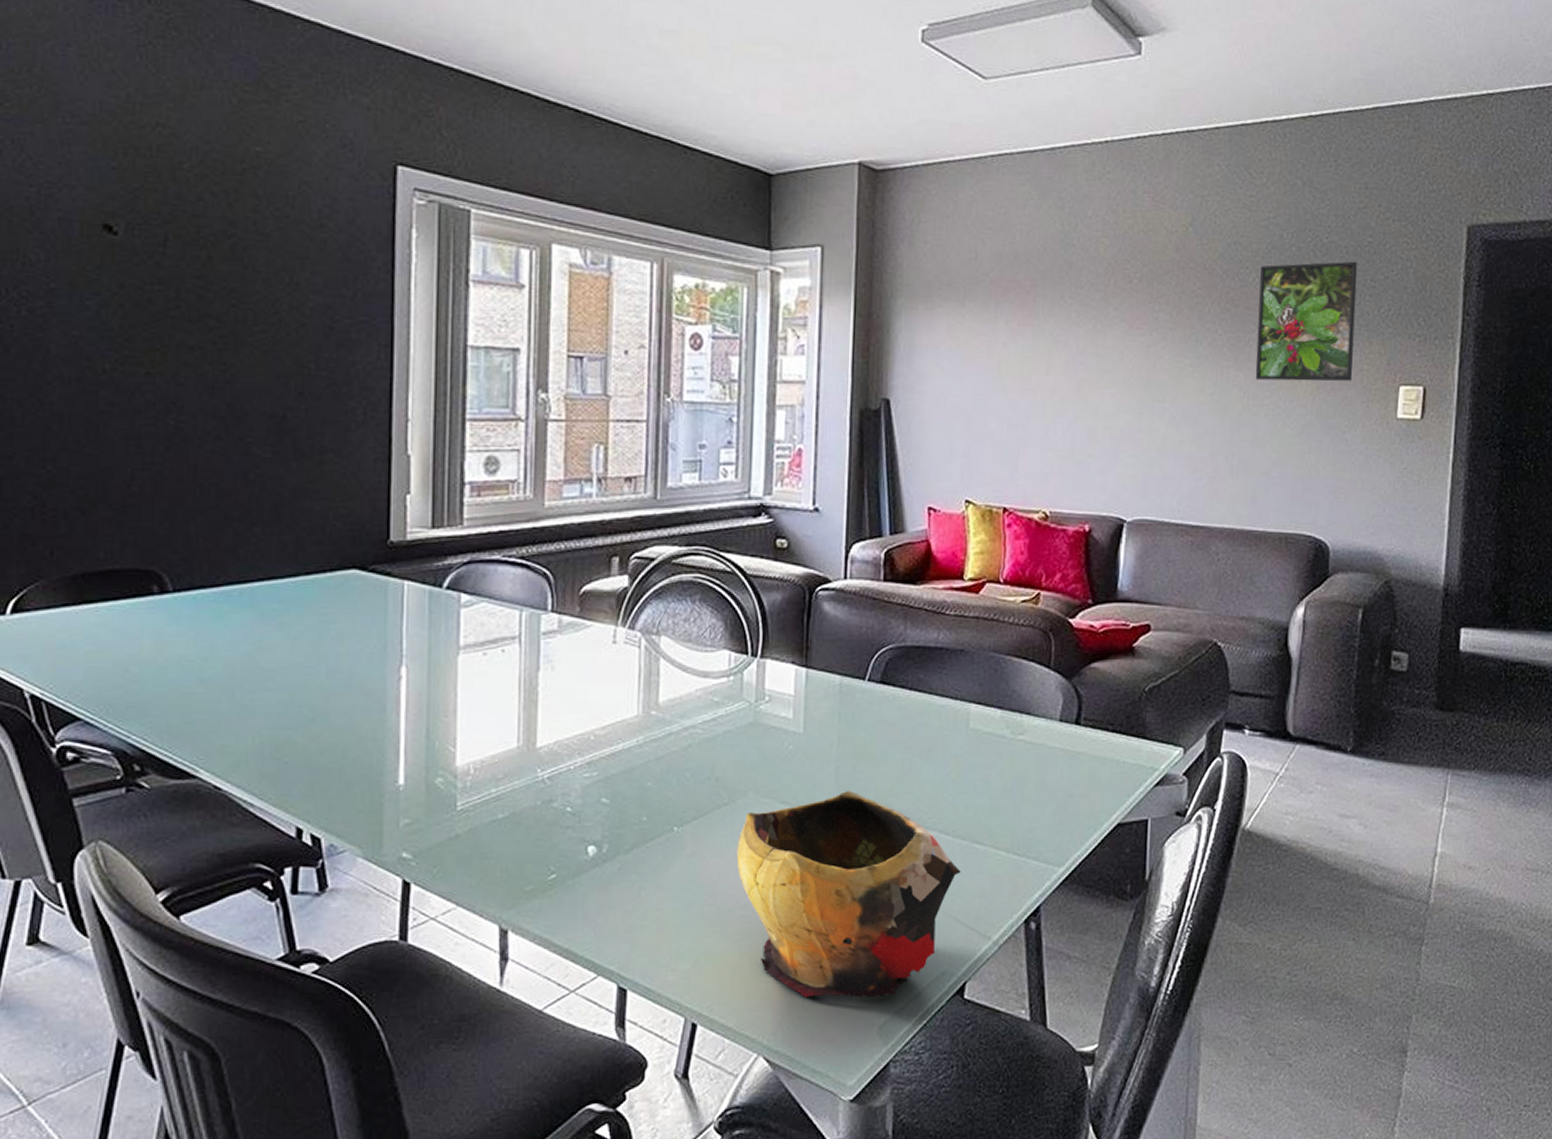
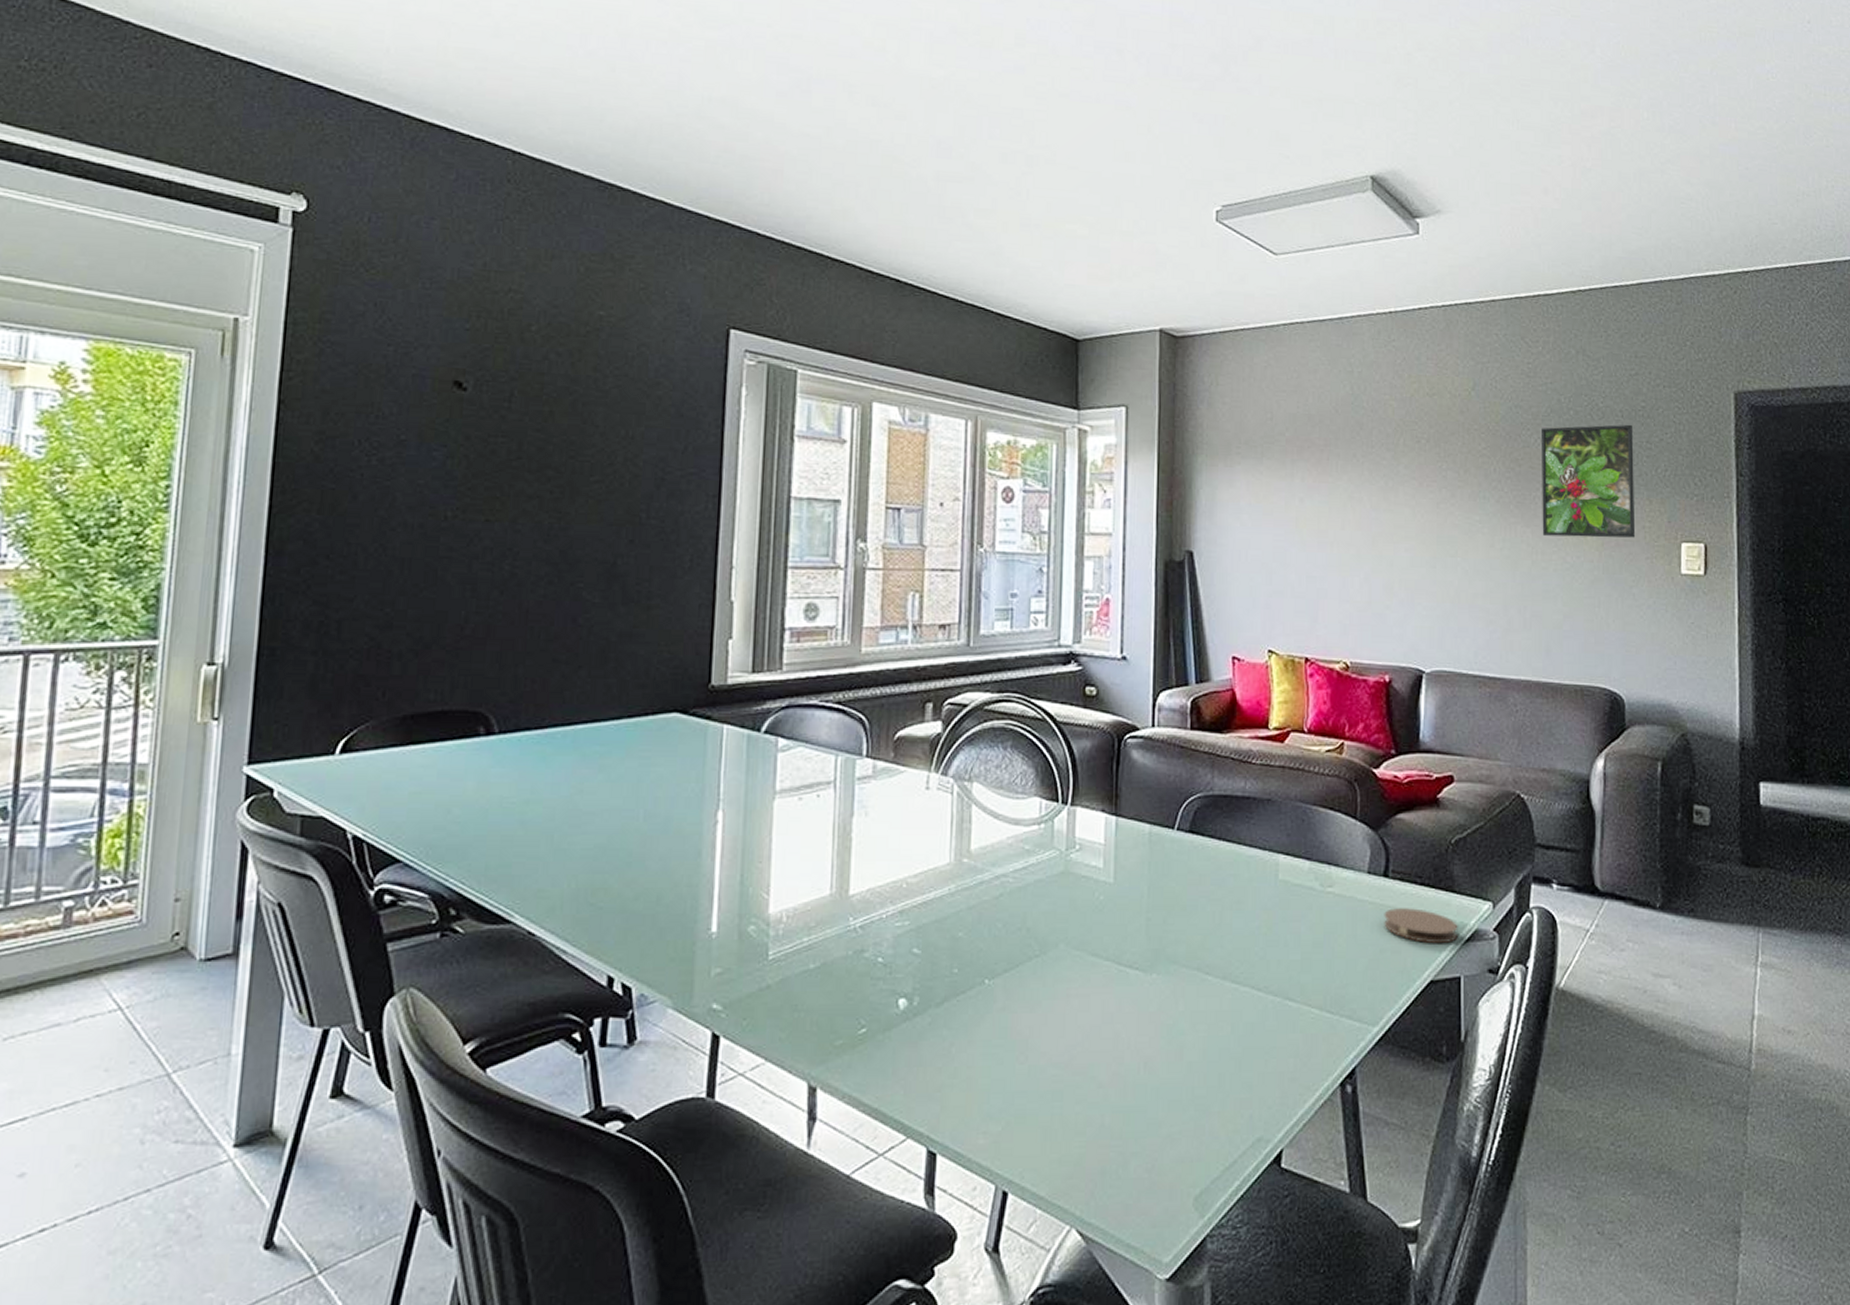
decorative bowl: present [736,791,961,998] -> none [1048,944,1274,1165]
coaster: none [1073,754,1148,789] -> present [1384,908,1458,944]

